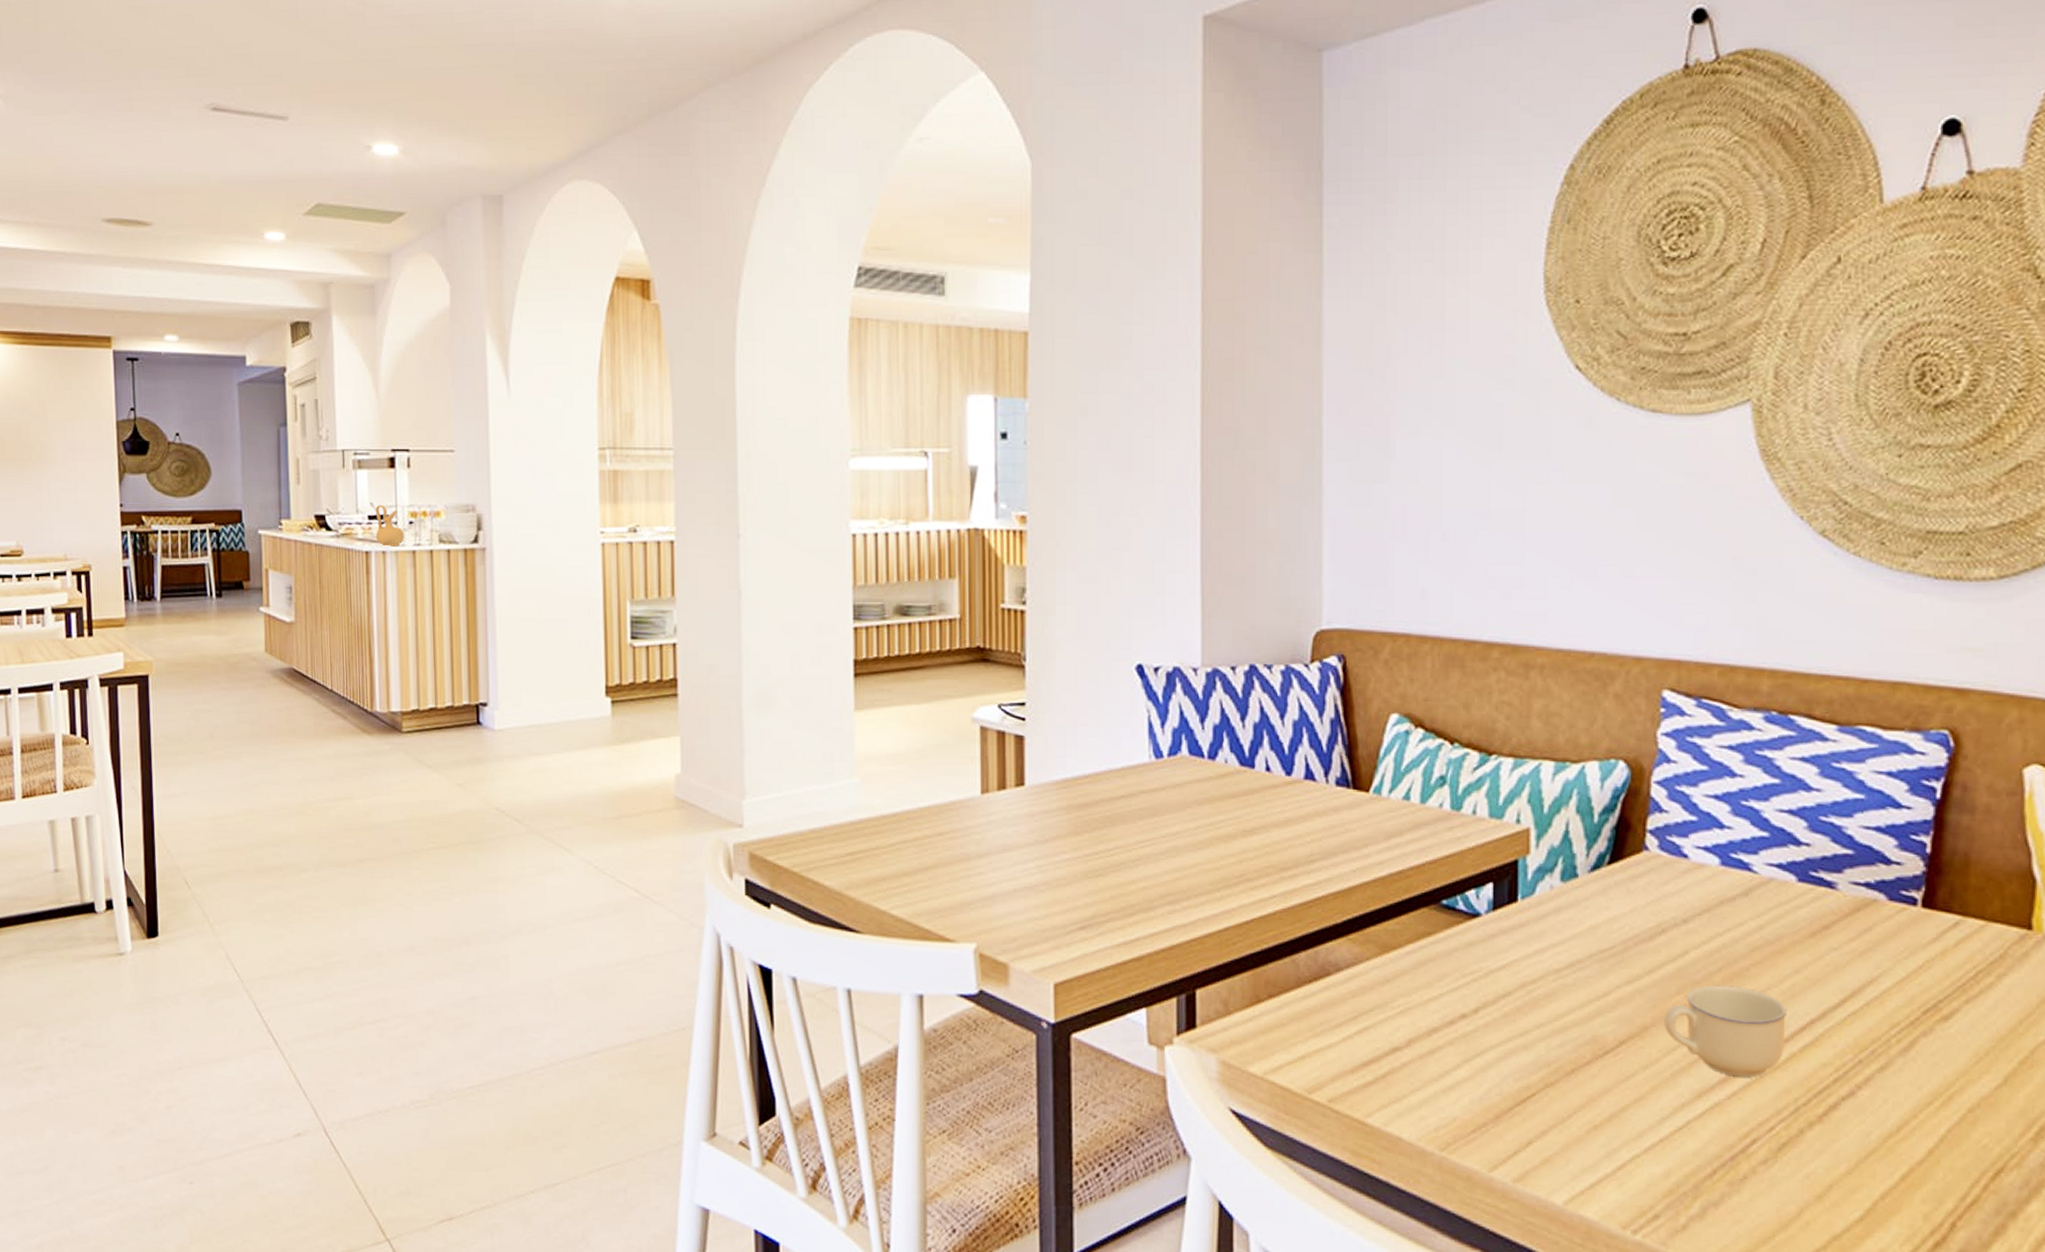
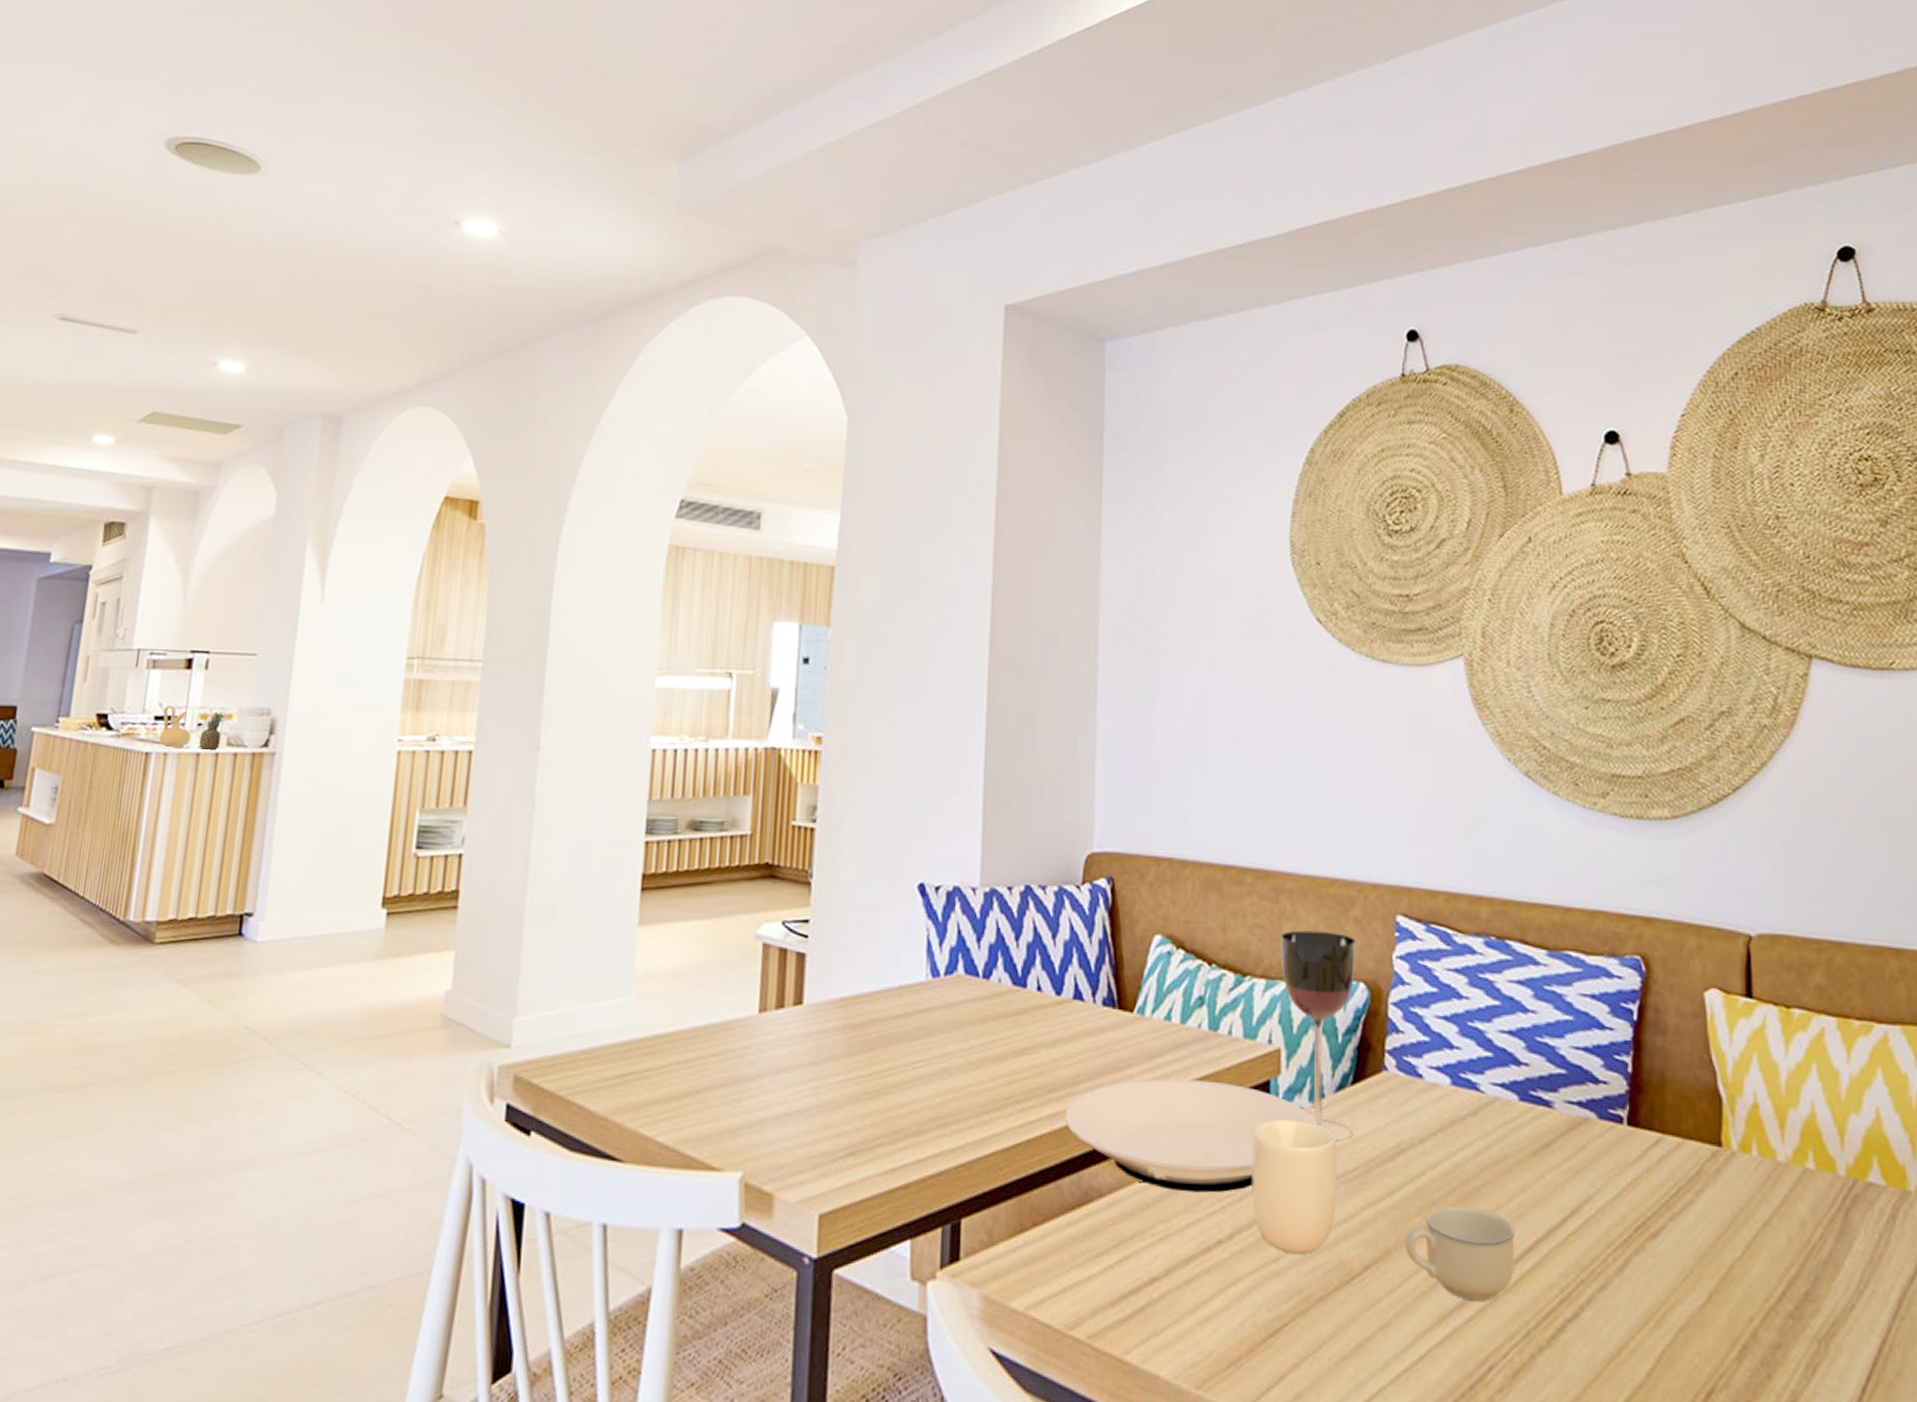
fruit: none [413,509,434,548] -> present [199,712,226,751]
plate: none [1299,858,1570,969] -> present [1065,1079,1318,1193]
cup: none [1498,898,1591,1029] -> present [1252,1119,1337,1254]
wineglass: none [1530,707,1615,921] -> present [1281,930,1355,1142]

